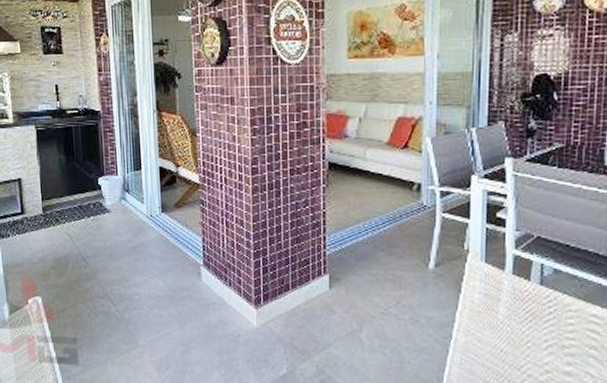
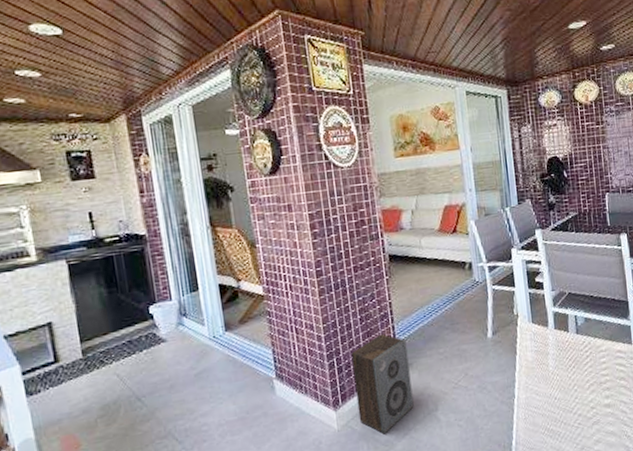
speaker: none [278,242,337,343] -> present [351,333,414,435]

